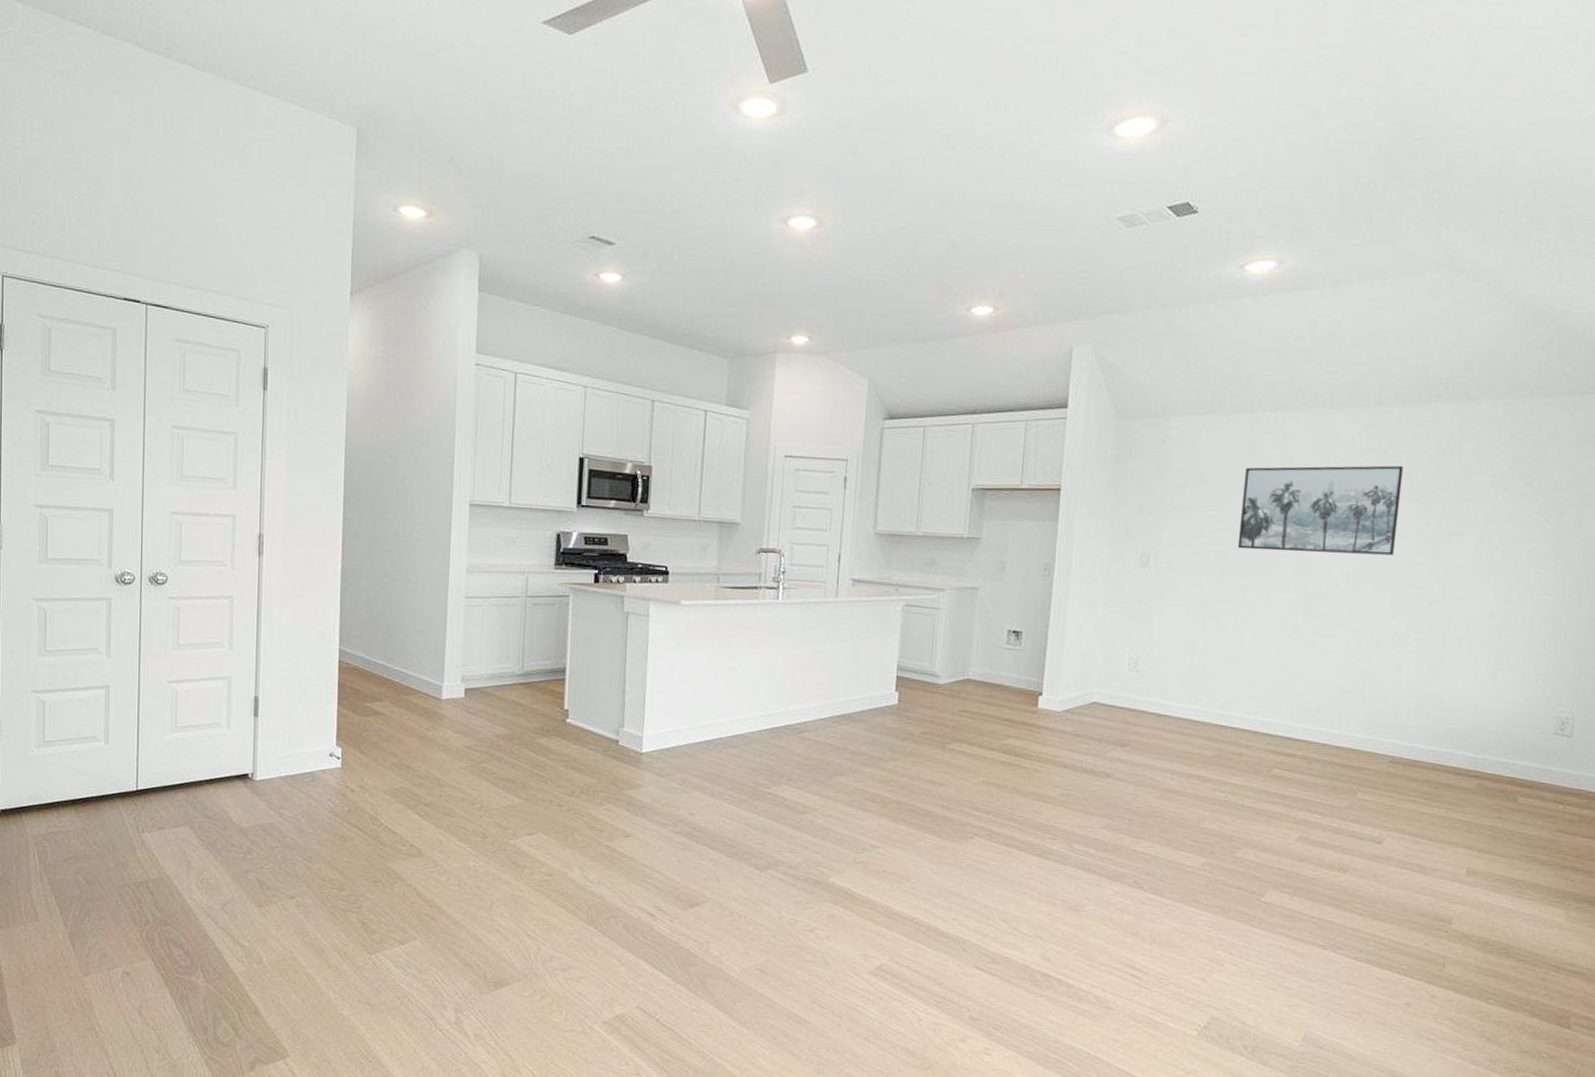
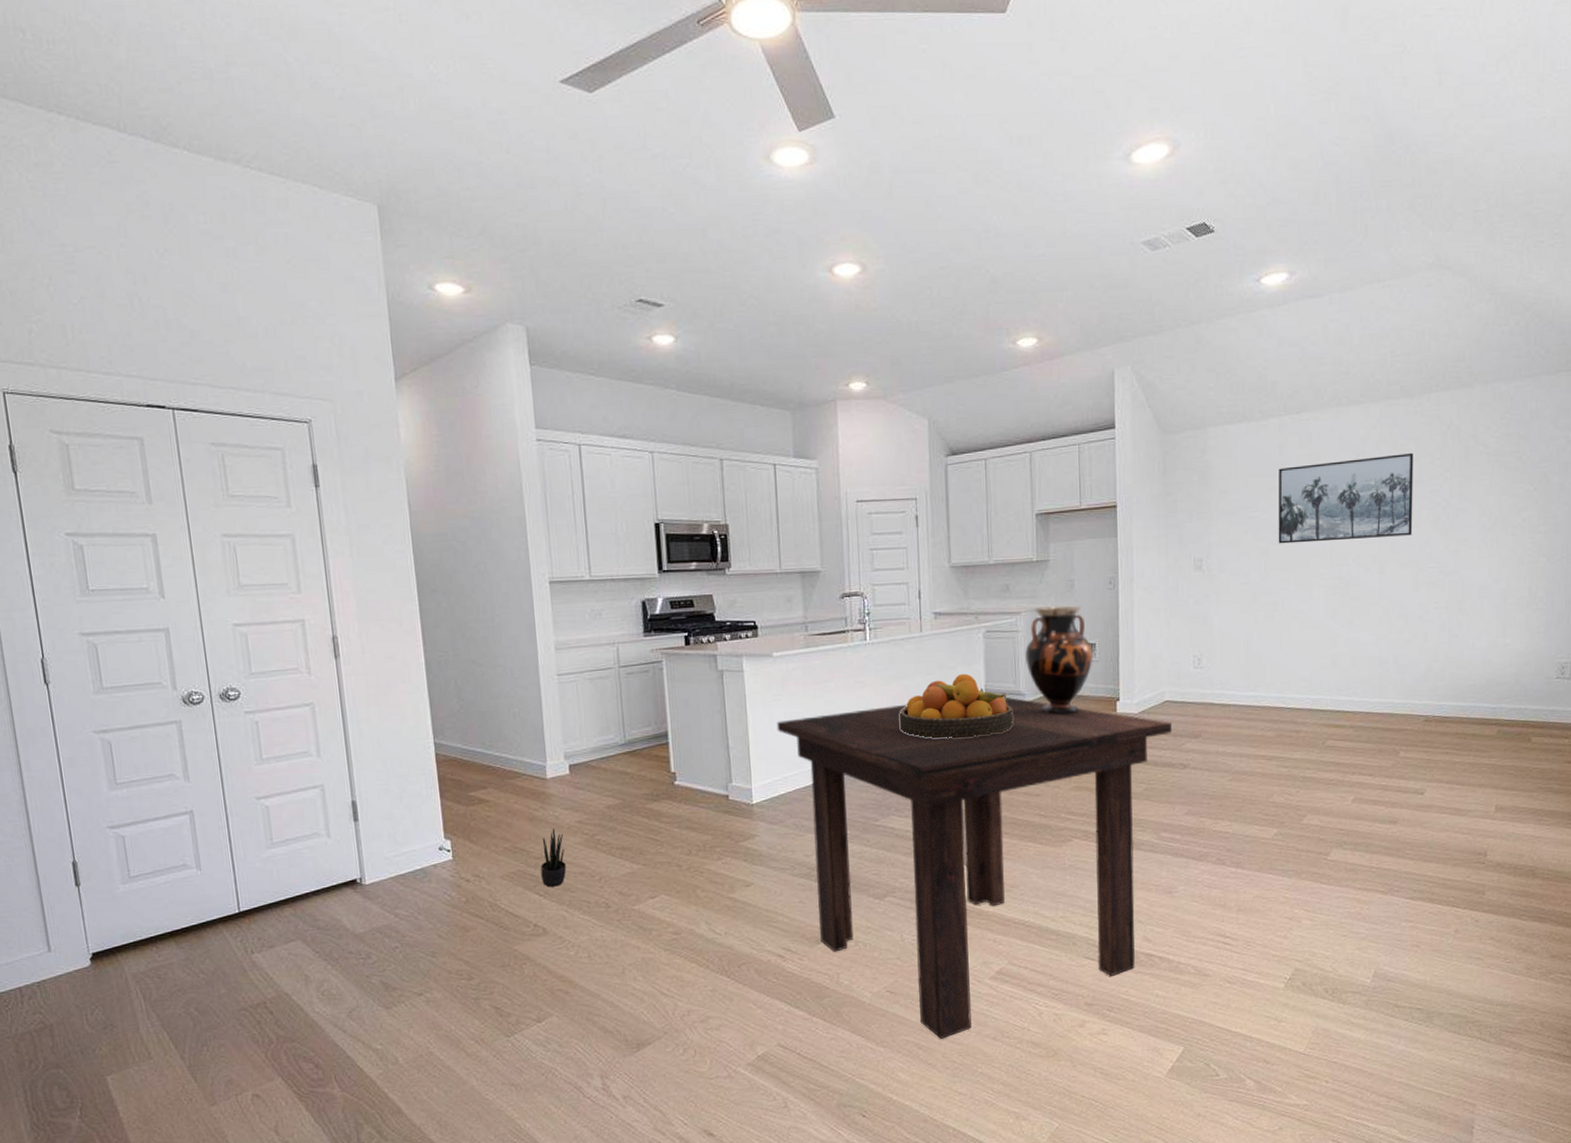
potted plant: none [423,750,451,809] -> present [540,829,567,887]
dining table: none [676,670,1097,1030] -> present [776,696,1172,1039]
fruit bowl: none [803,646,925,714] -> present [899,673,1014,739]
vase: none [943,586,1019,703] -> present [1024,605,1093,715]

